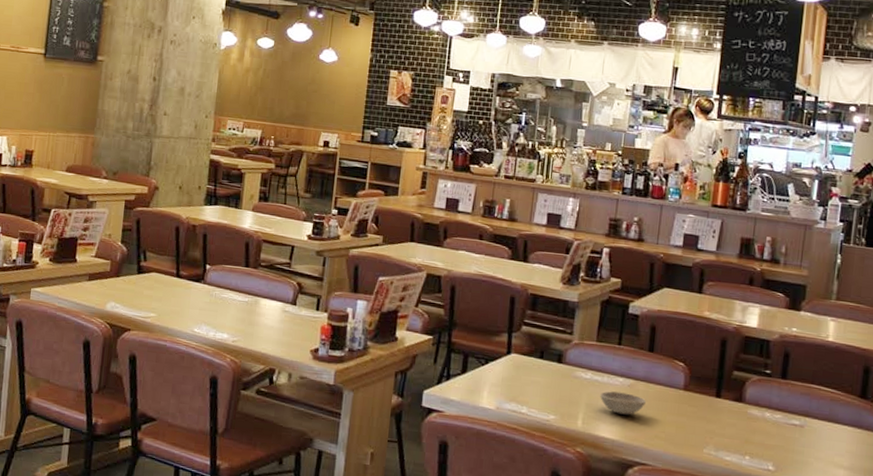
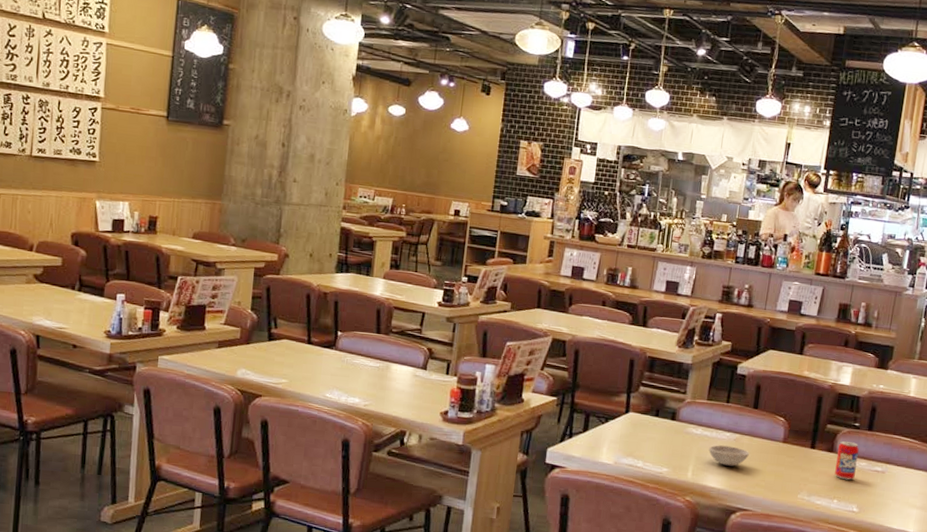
beverage can: none [745,389,772,435] -> present [835,440,859,480]

